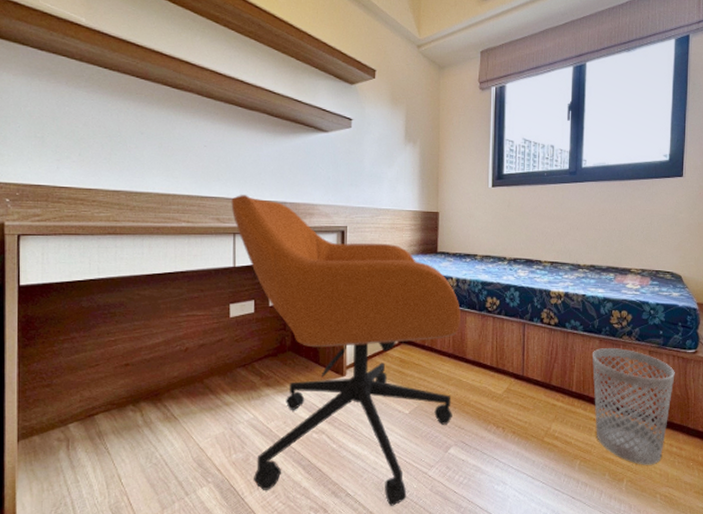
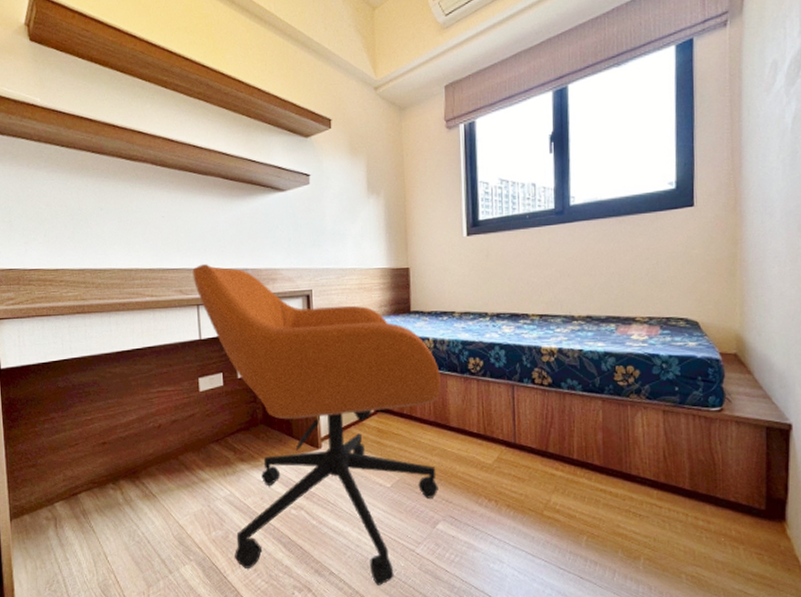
wastebasket: present [592,348,675,465] -> none [595,409,697,541]

